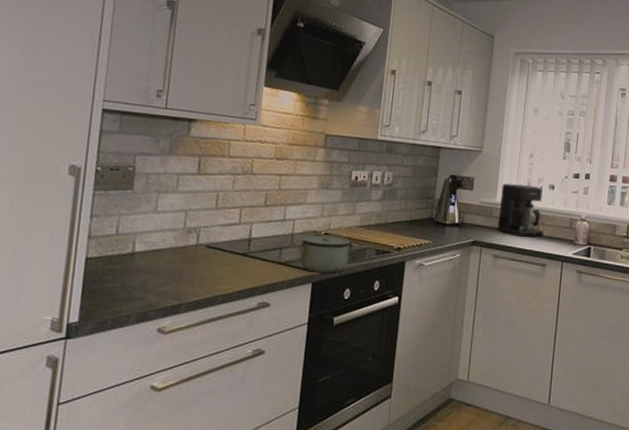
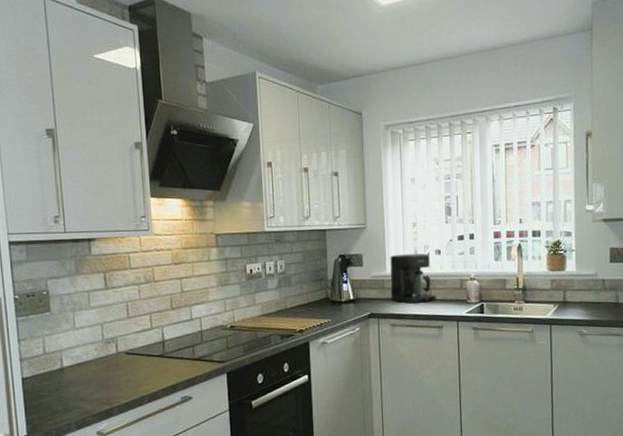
cooking pot: present [293,235,359,274] -> none [203,327,264,363]

